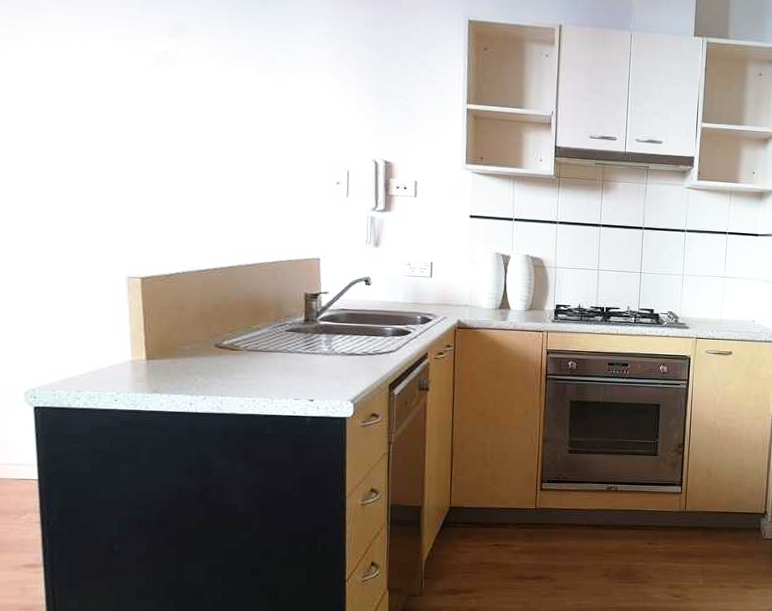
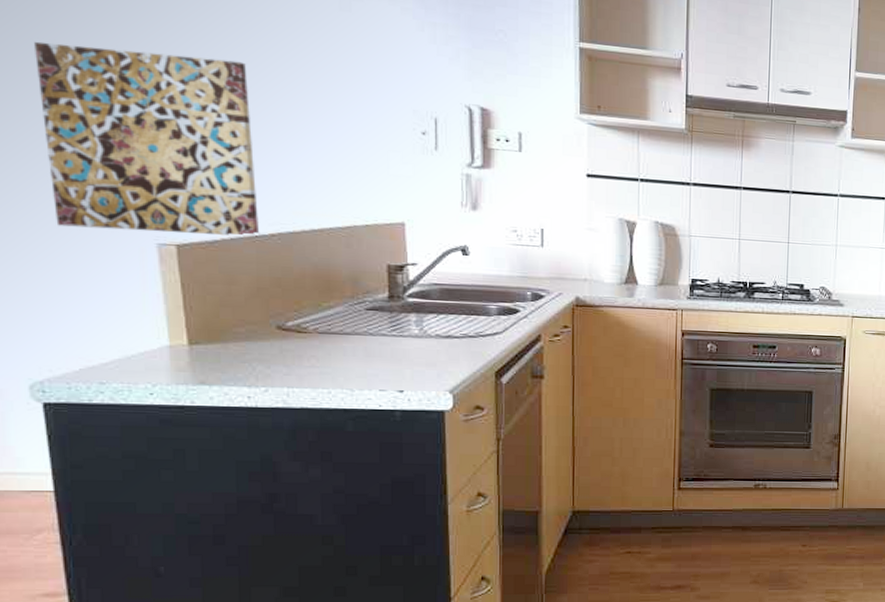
wall art: none [44,116,206,271] -> present [34,41,260,237]

